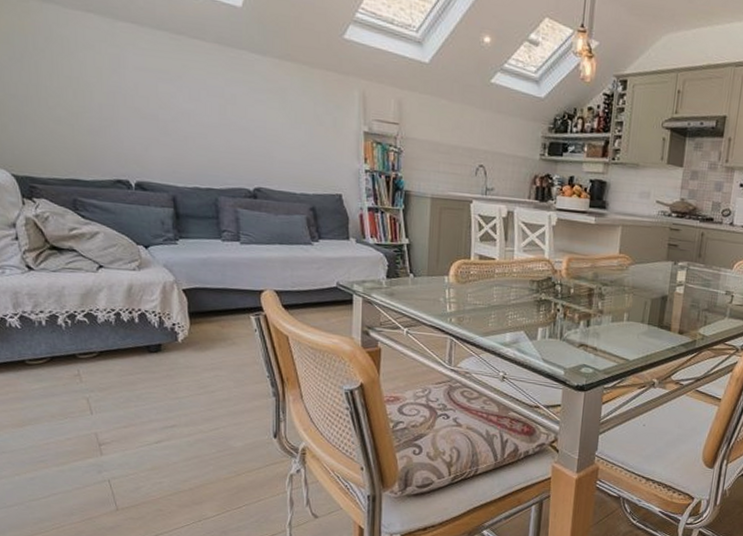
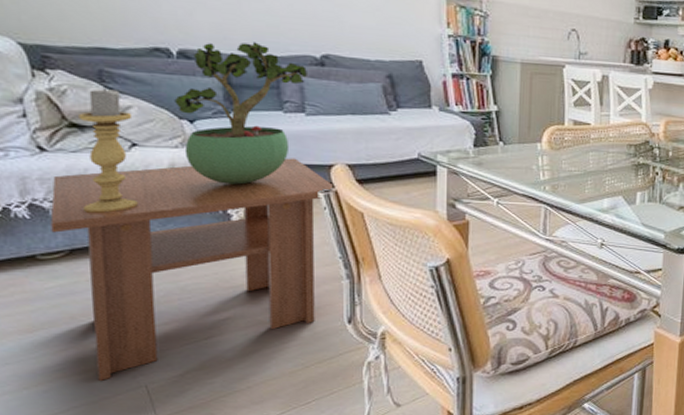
coffee table: none [36,282,265,473] -> present [50,158,336,381]
candle holder: none [58,215,104,326] -> present [79,87,138,213]
potted plant: none [133,175,242,306] -> present [174,42,307,185]

